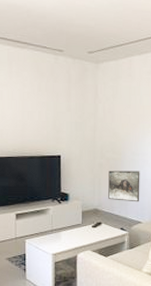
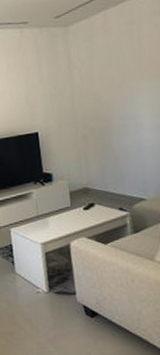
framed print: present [108,170,140,202] -> none [95,137,139,176]

